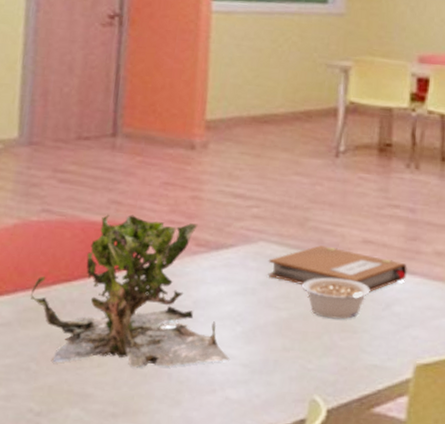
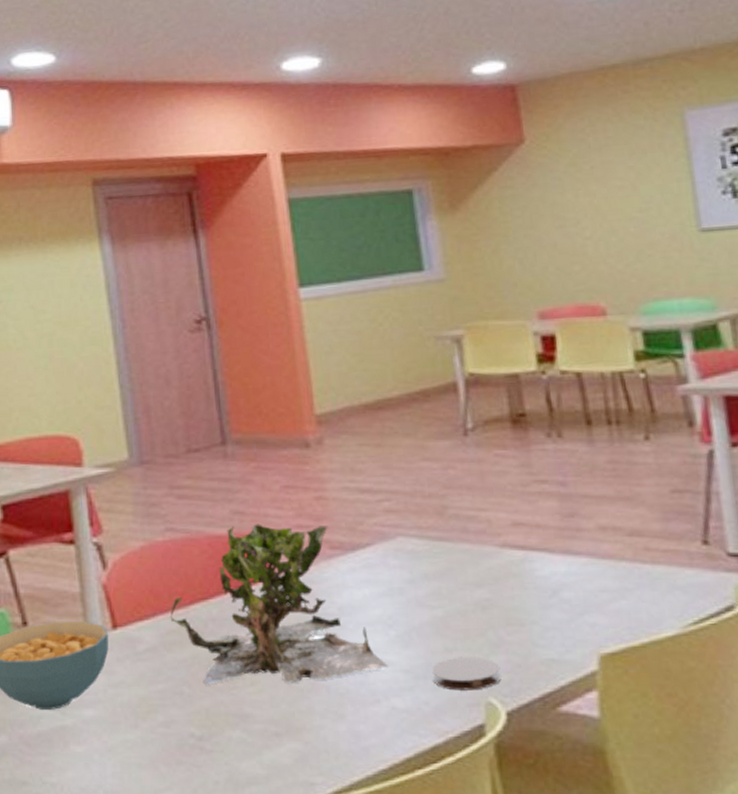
coaster: none [267,356,329,388] -> present [431,656,501,691]
notebook: present [268,245,408,293] -> none [410,534,571,580]
legume: present [302,277,370,320] -> none [453,568,531,613]

